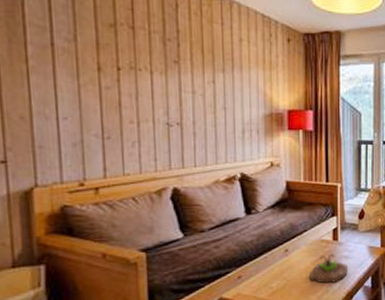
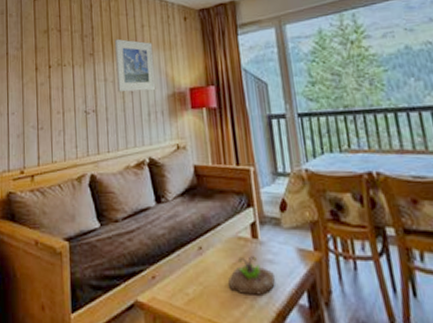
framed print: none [205,49,252,109] -> present [114,39,156,92]

